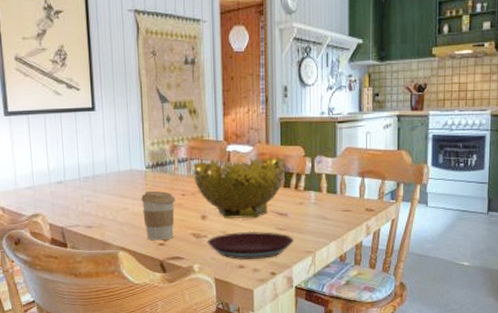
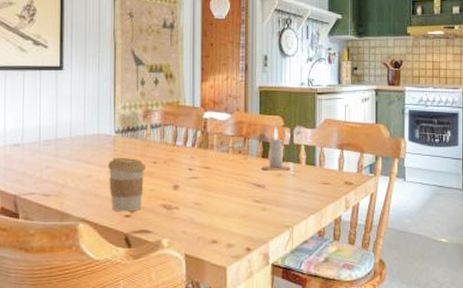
decorative bowl: present [192,156,285,219] -> none [166,125,263,190]
plate: present [207,231,294,260] -> none [178,203,271,234]
candle: none [284,157,311,200] -> present [261,127,290,171]

